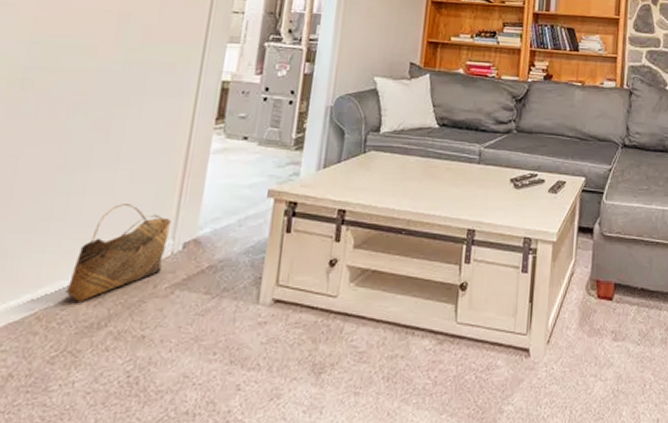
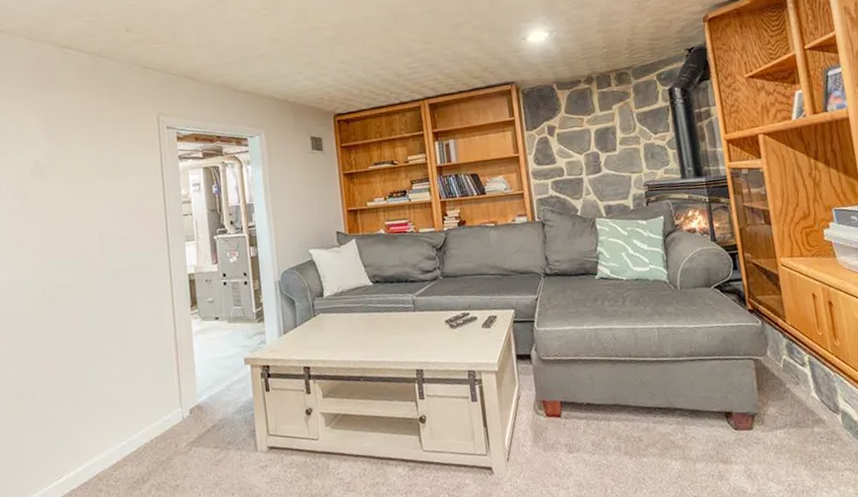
basket: present [65,204,171,302] -> none [113,384,178,464]

